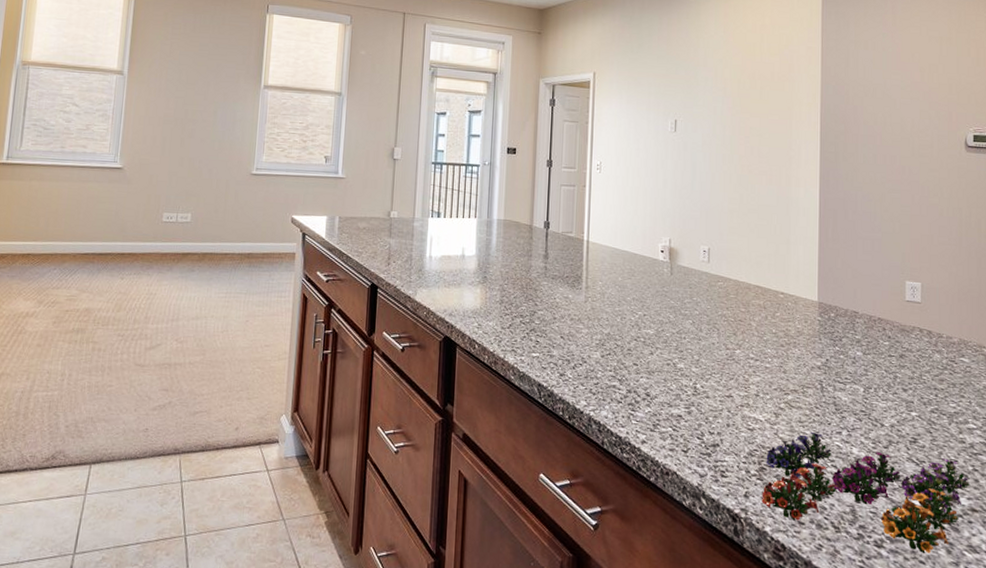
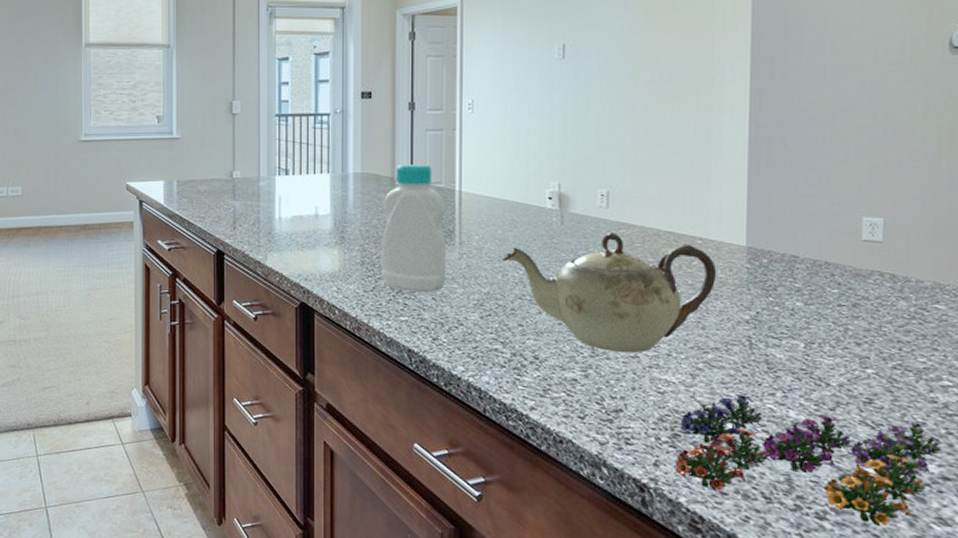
bottle: none [518,214,575,332] -> present [382,165,447,293]
teapot: none [621,284,795,393] -> present [502,233,717,353]

